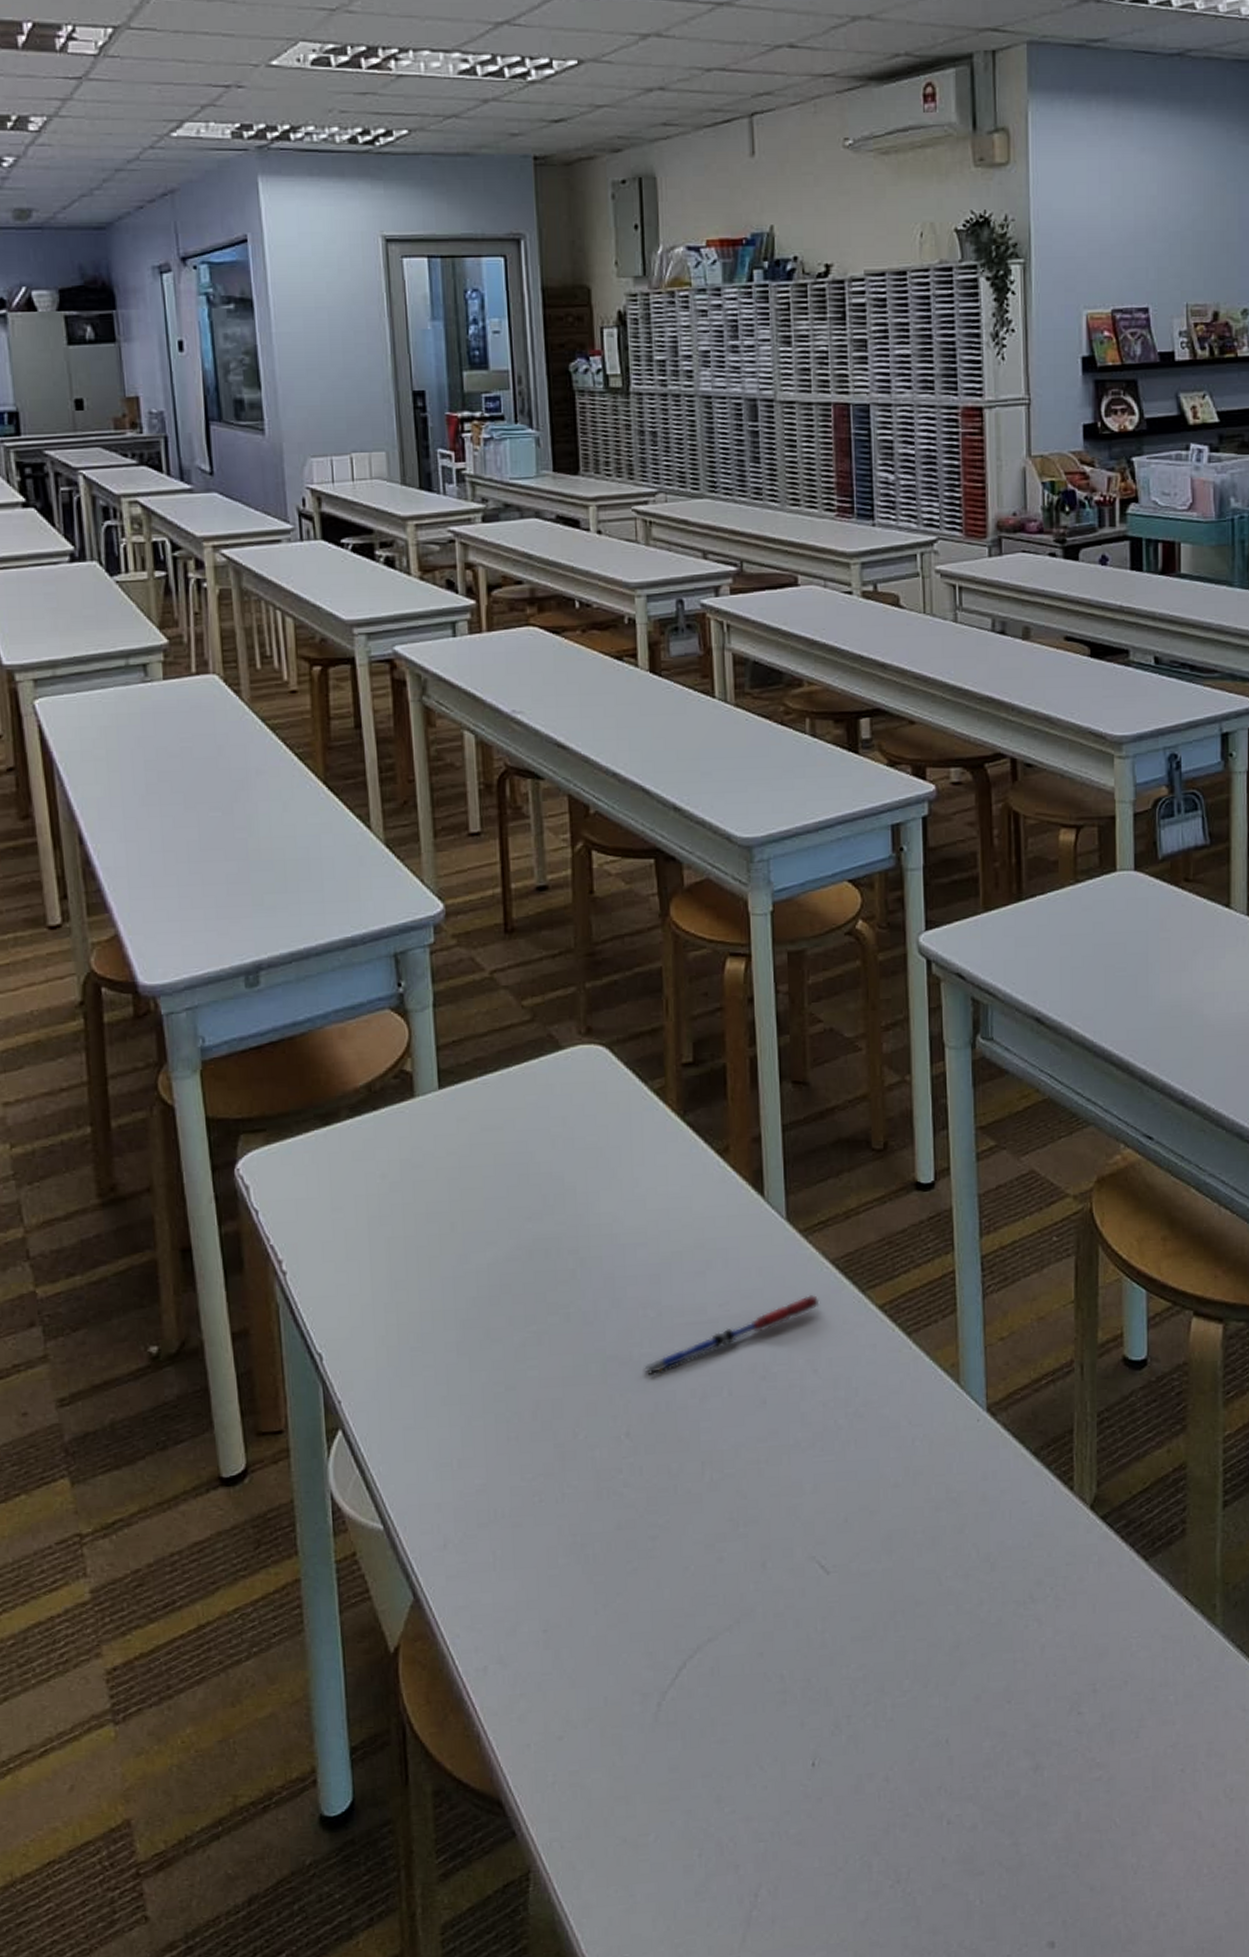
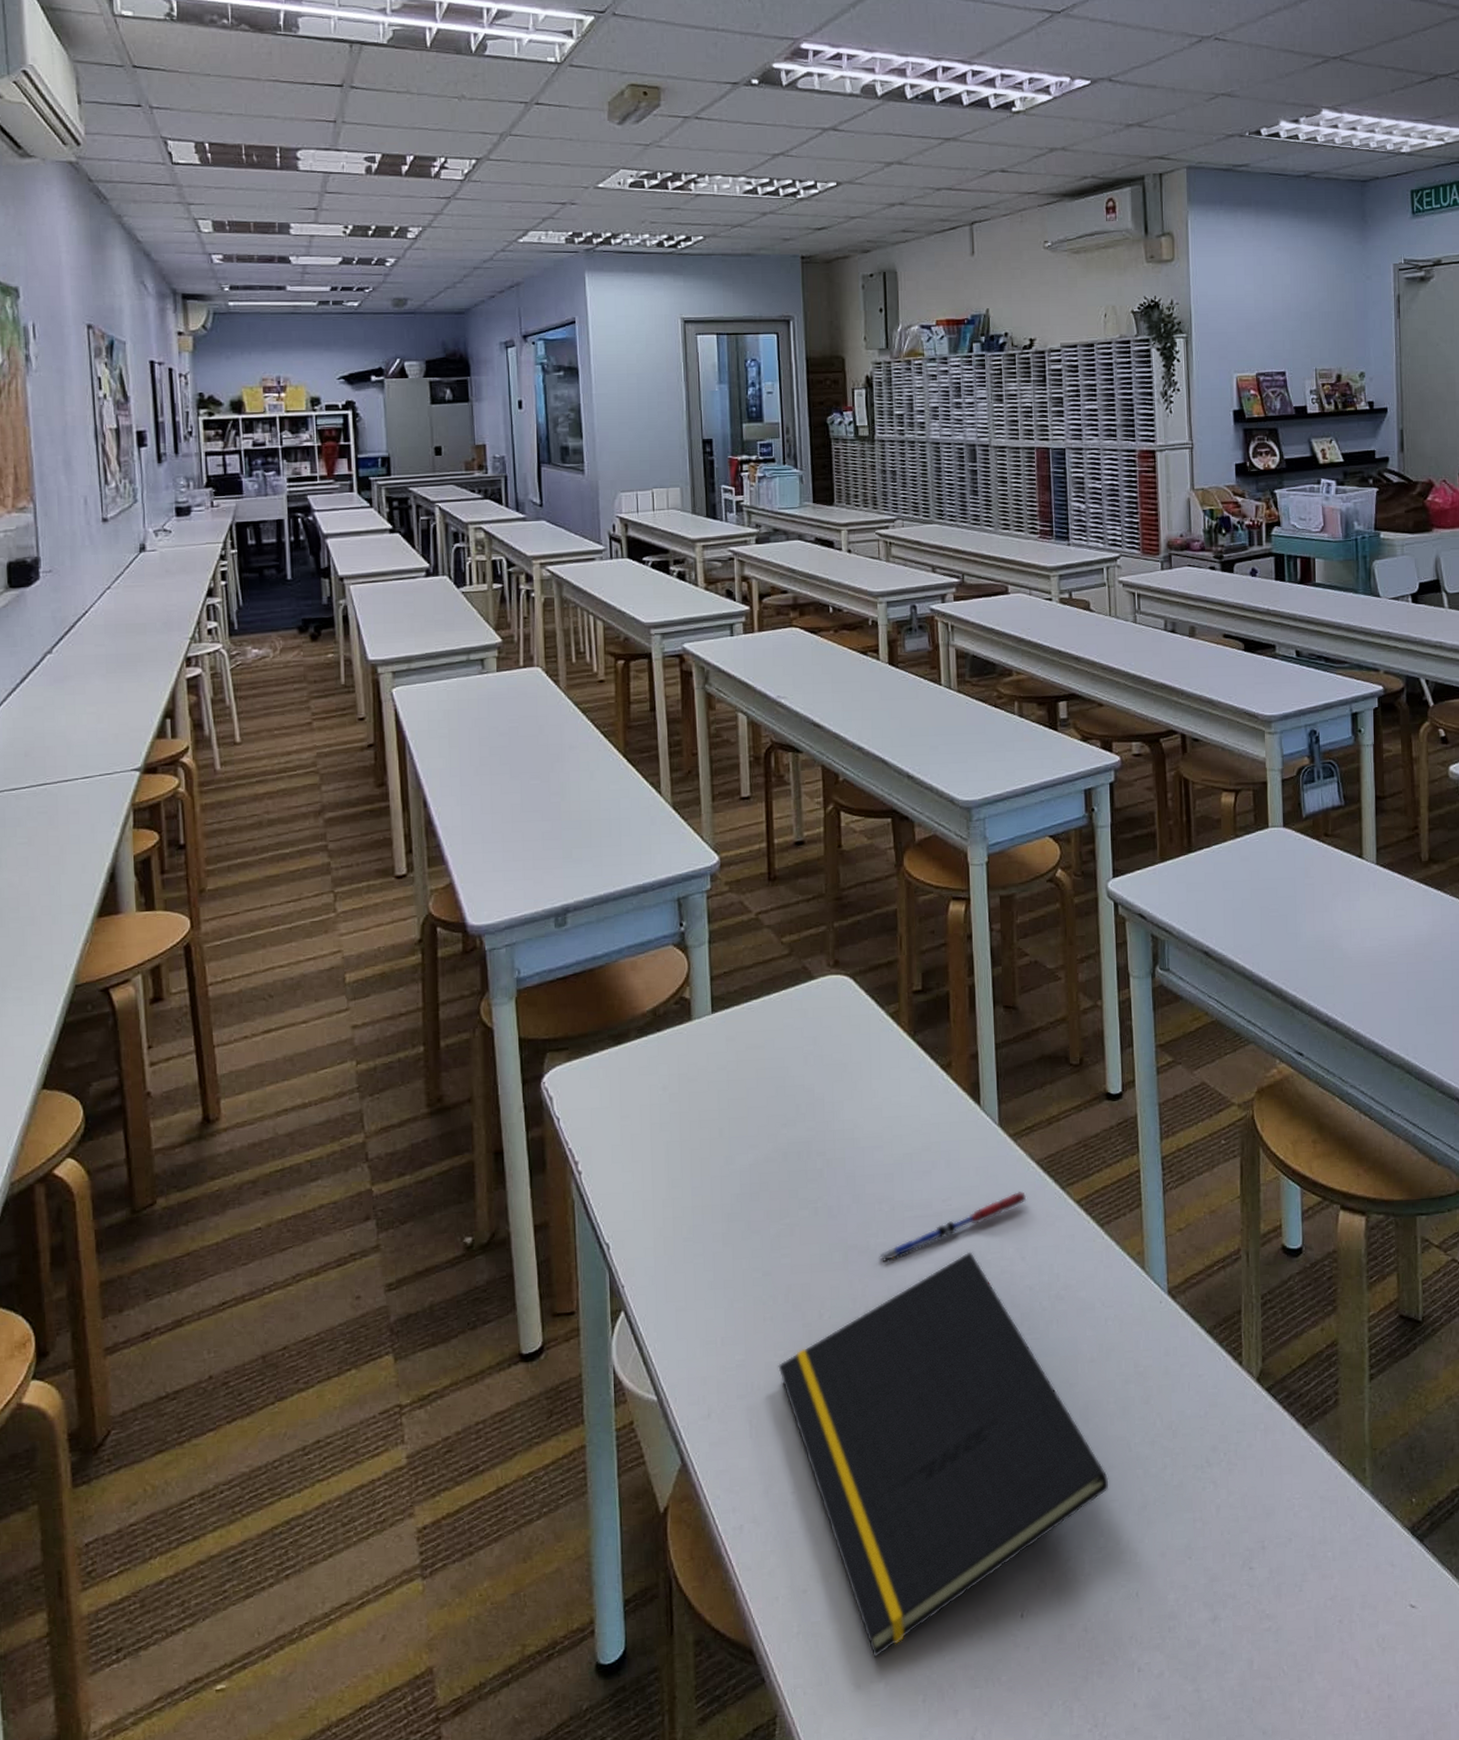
notepad: none [525,1363,915,1809] -> present [778,1251,1109,1657]

